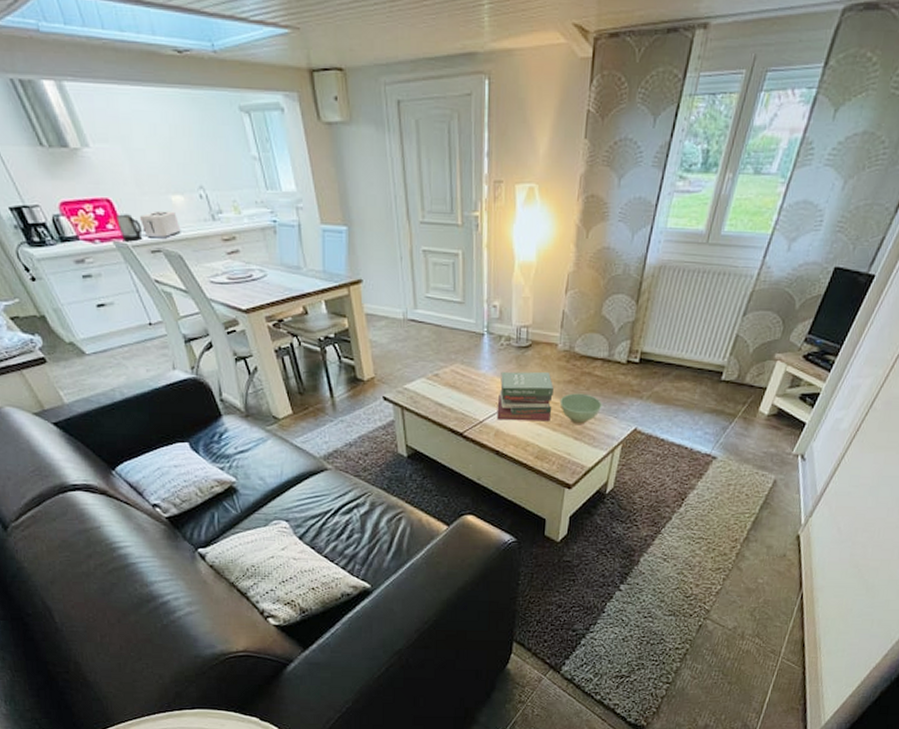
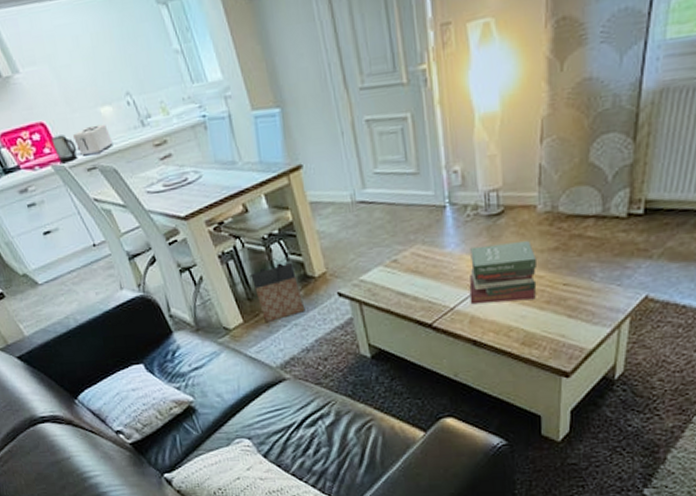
bag: none [304,364,352,417] -> present [250,262,305,323]
bowl: present [559,393,602,425] -> none [545,260,600,300]

